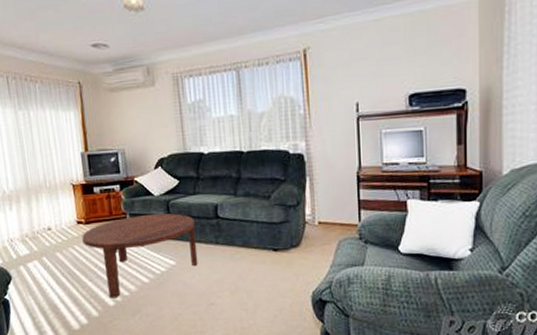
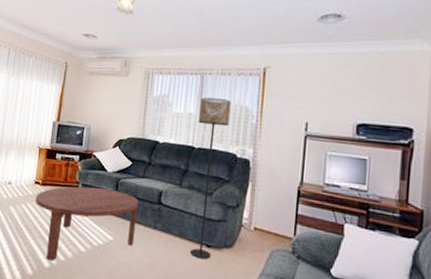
floor lamp: none [240,92,279,264] -> present [190,97,231,260]

